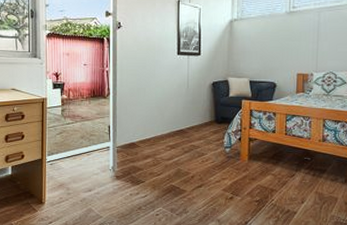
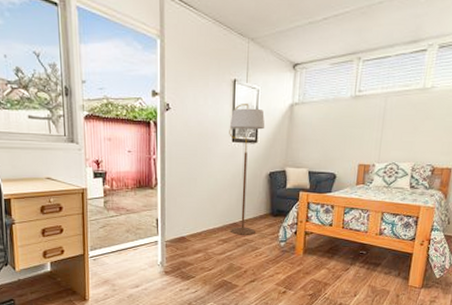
floor lamp: none [174,21,208,141] -> present [229,104,265,235]

